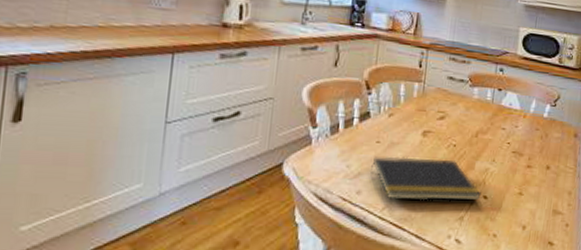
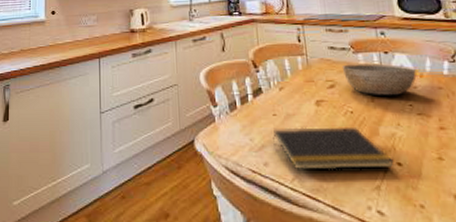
bowl: none [455,97,523,133] -> present [341,63,417,96]

